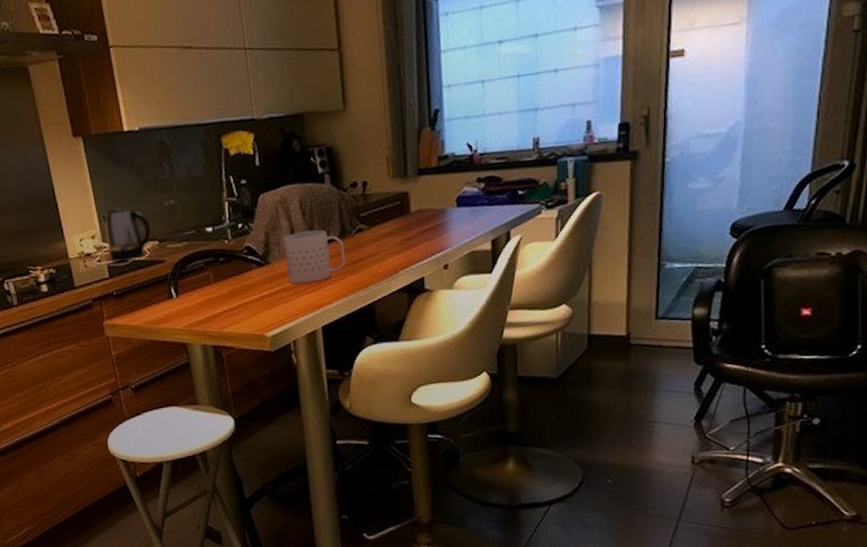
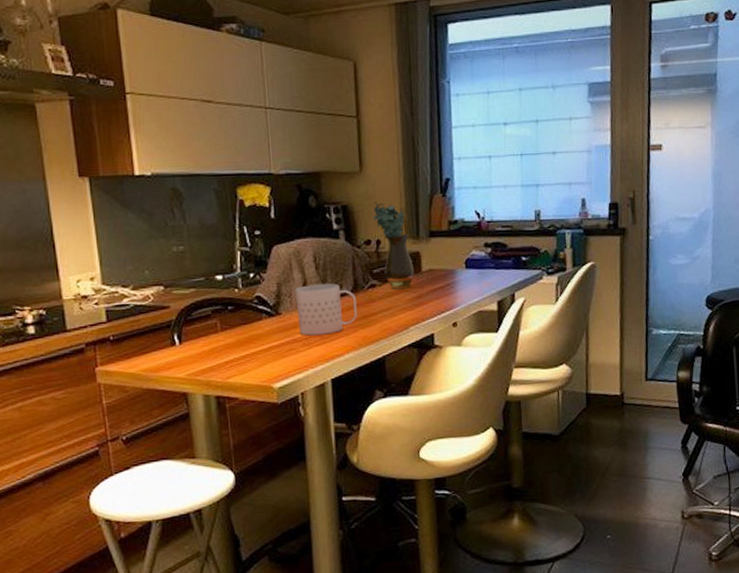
kettle: present [100,207,151,262] -> none [102,251,157,305]
vase: none [359,140,403,233] -> present [373,201,415,290]

